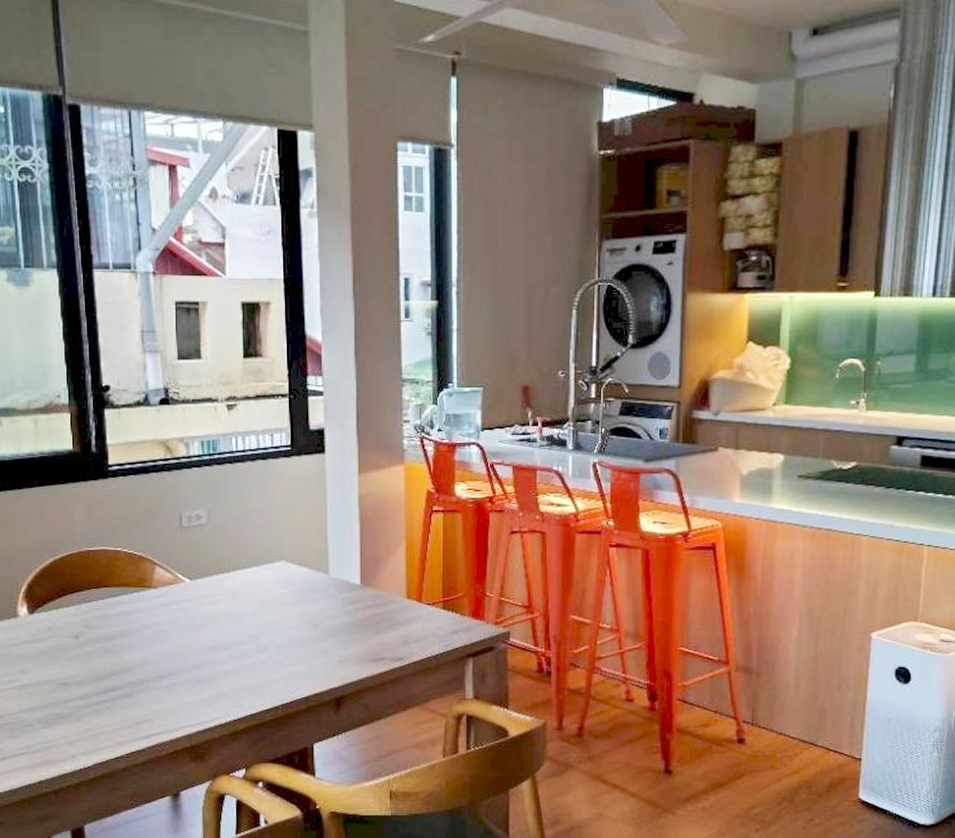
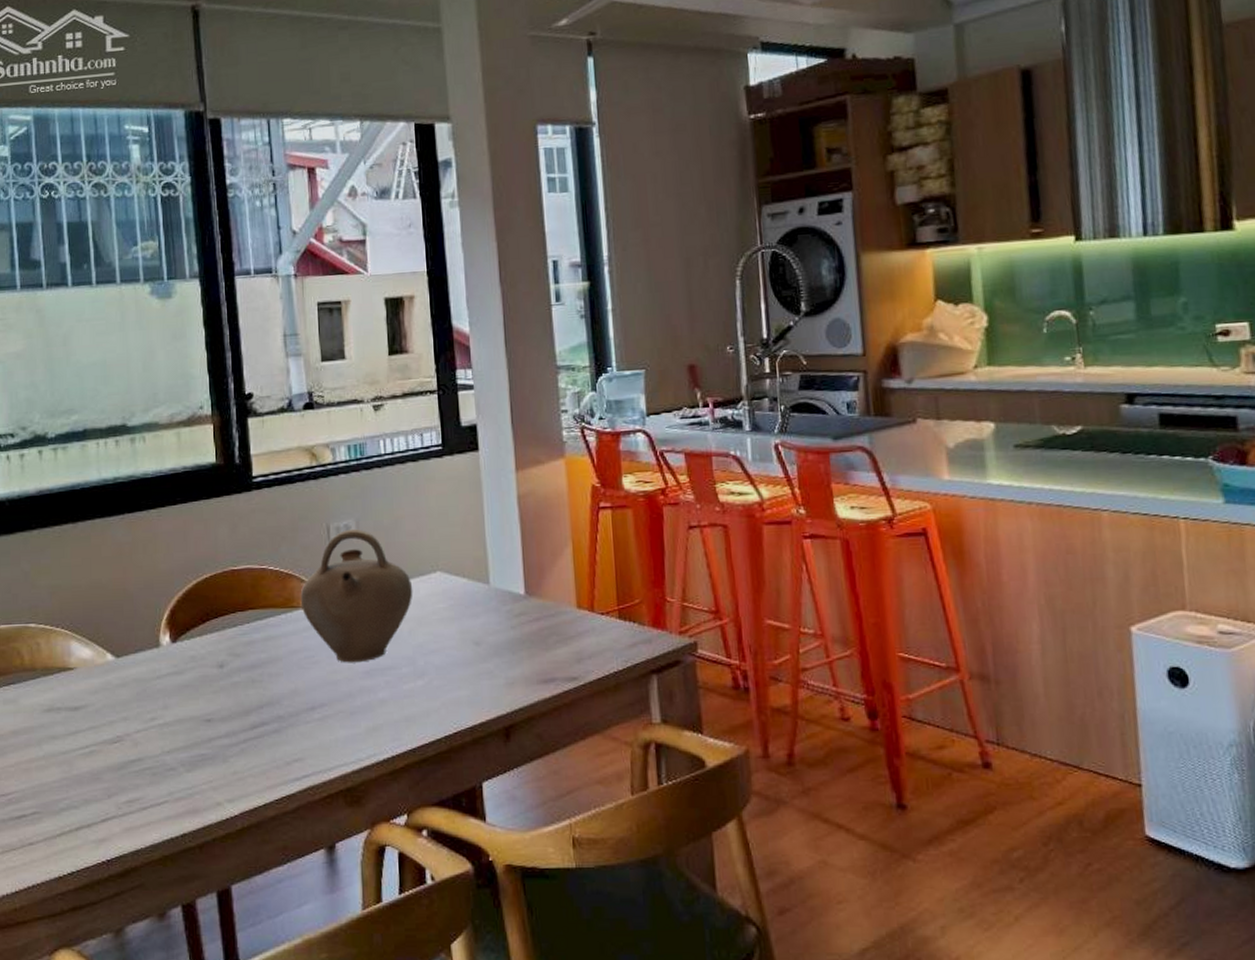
jug: none [152,518,258,638] -> present [300,528,413,663]

